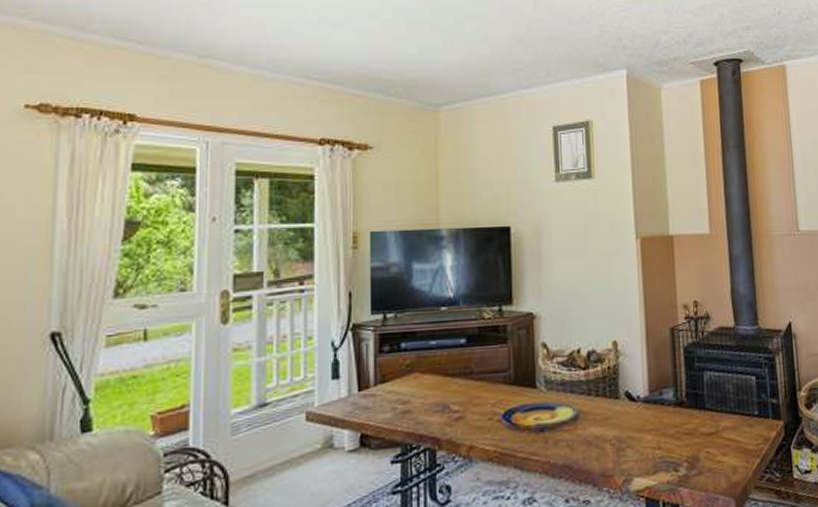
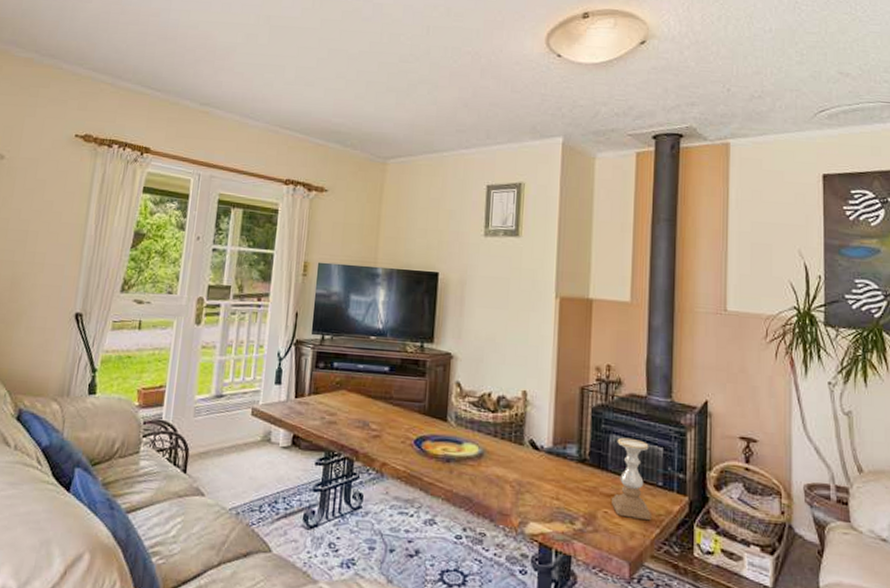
candle holder: none [711,372,751,453] -> present [612,437,651,521]

